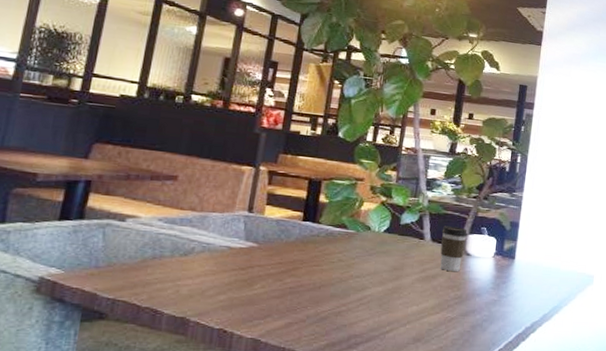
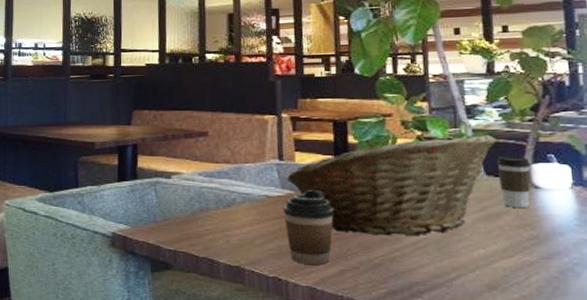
coffee cup: none [241,244,294,317] -> present [284,190,335,265]
fruit basket: none [251,200,445,292] -> present [286,134,496,236]

